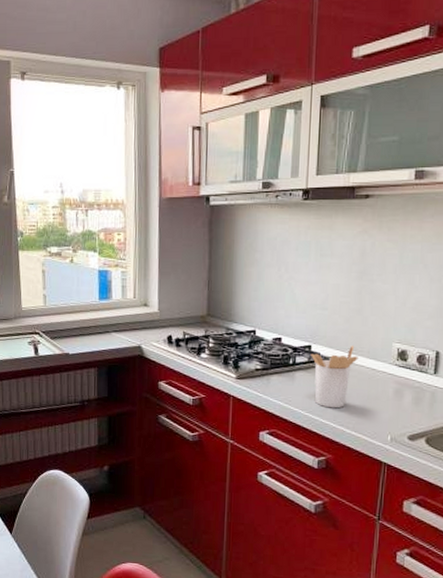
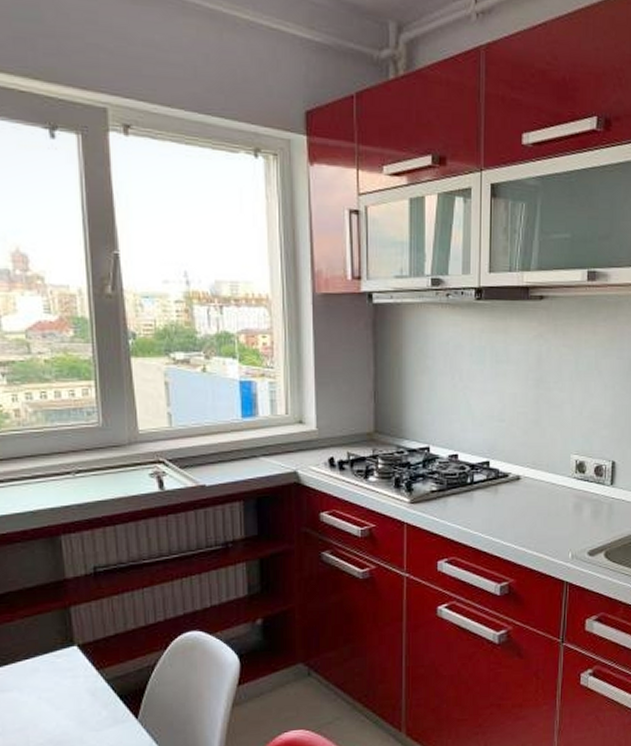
utensil holder: present [311,346,358,409] -> none [489,460,538,529]

